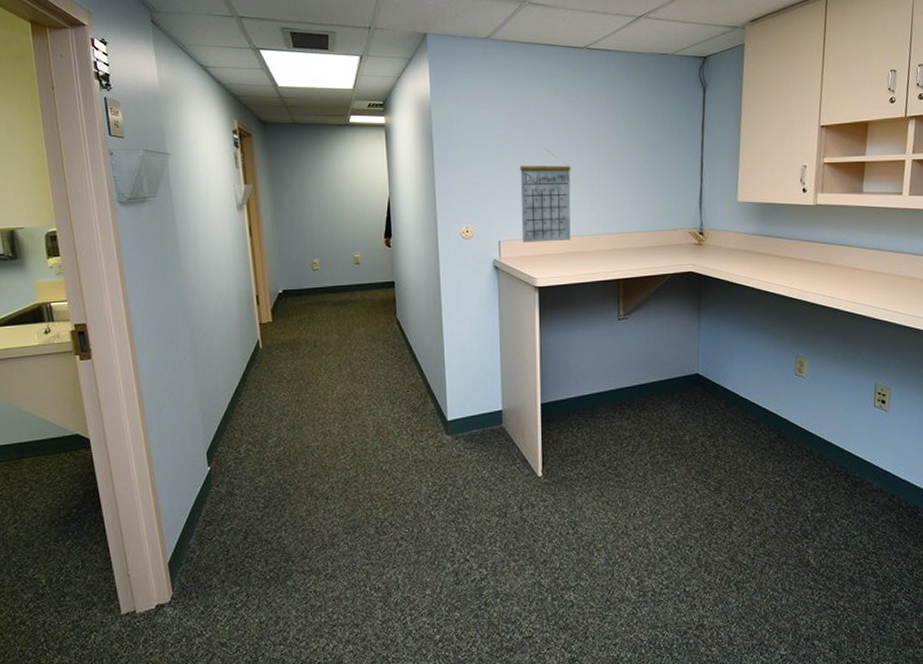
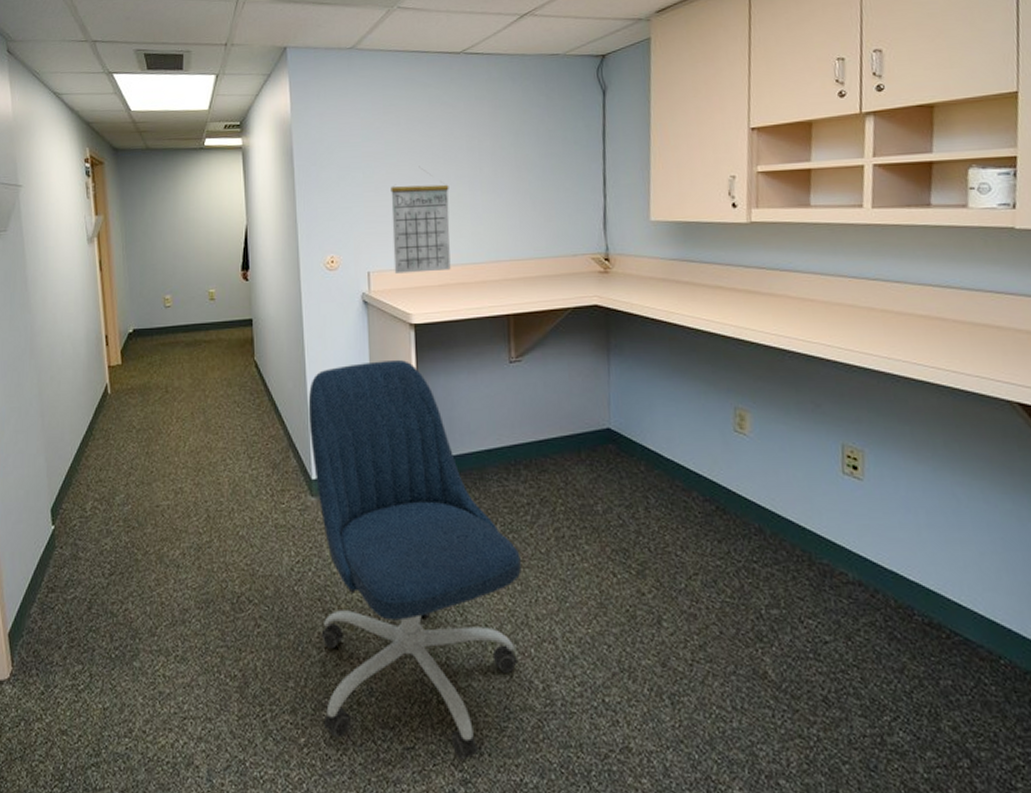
office chair: none [444,317,623,644] -> present [308,359,521,761]

